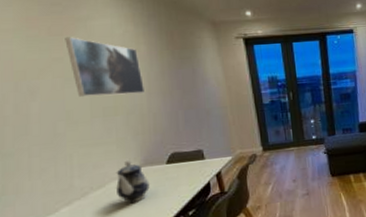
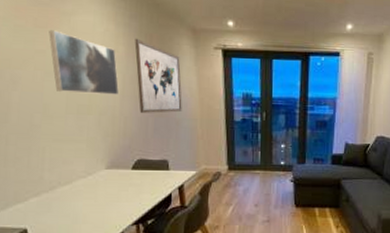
teapot: present [116,160,150,204] -> none [82,160,114,204]
wall art: none [155,36,211,108] -> present [134,38,182,113]

